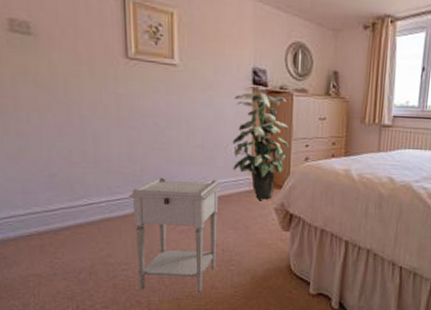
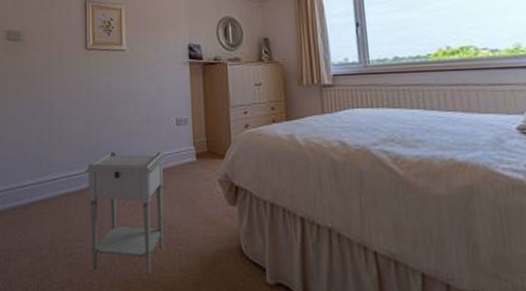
indoor plant: present [232,85,290,200] -> none [173,59,229,171]

